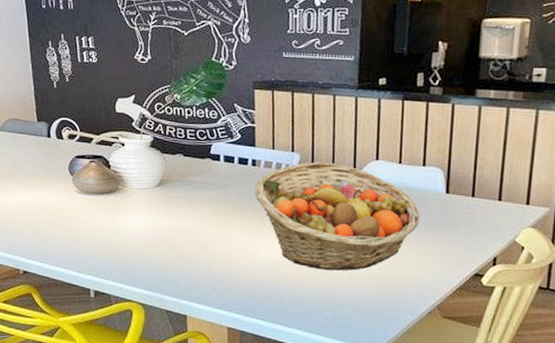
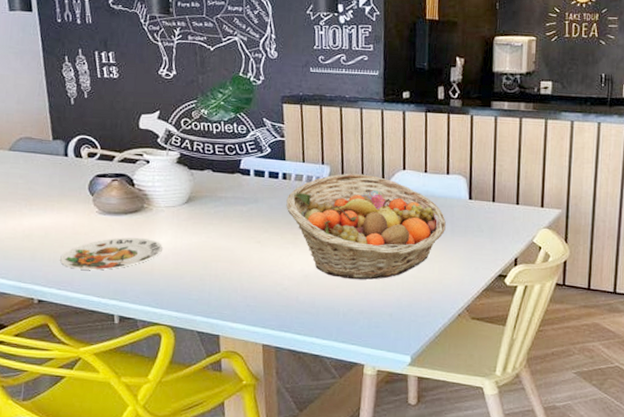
plate: none [43,216,135,247] -> present [60,237,162,270]

